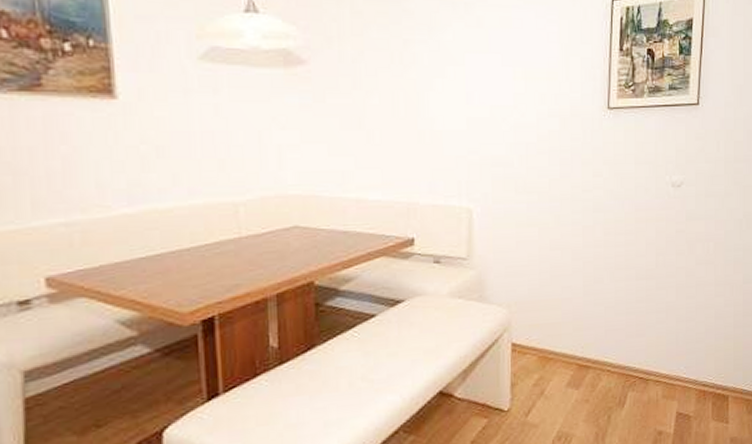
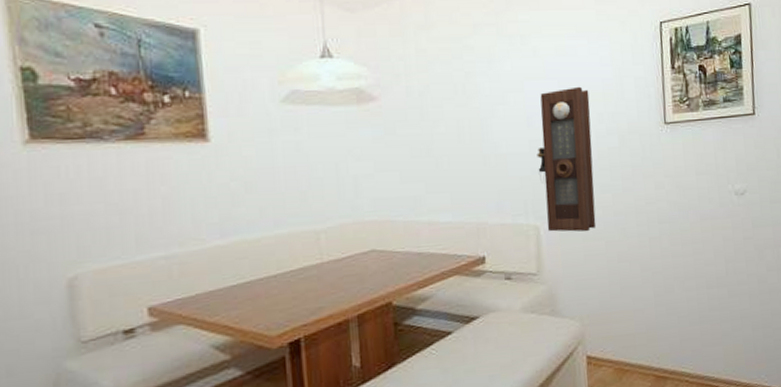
pendulum clock: none [474,63,533,218] -> present [537,86,597,232]

